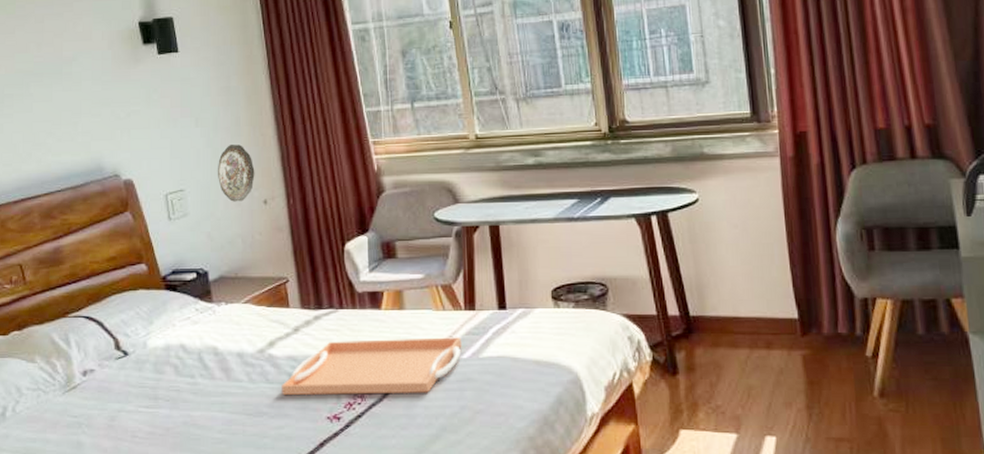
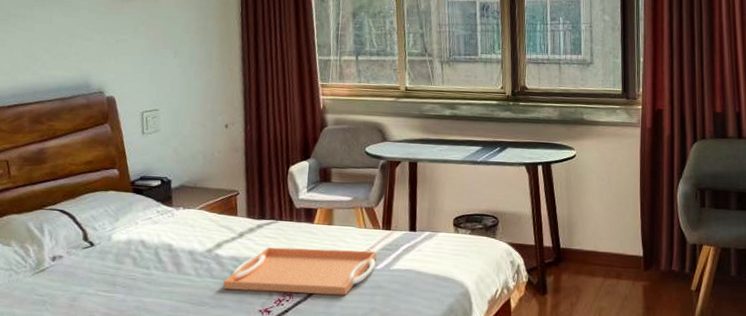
decorative plate: present [217,145,255,202] -> none [188,76,221,124]

